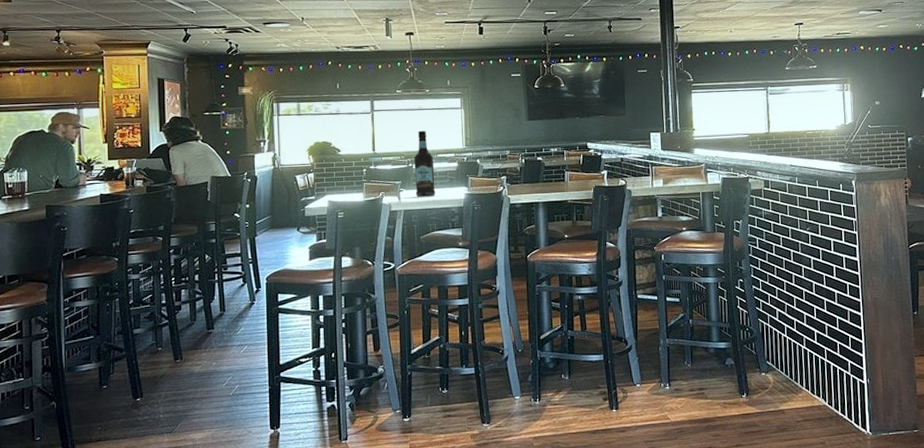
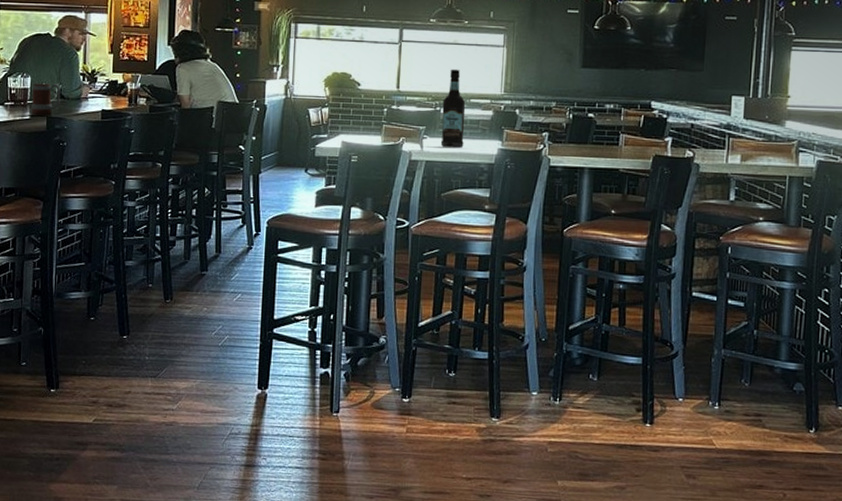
beer mug: none [29,175,58,207] -> present [31,83,61,117]

